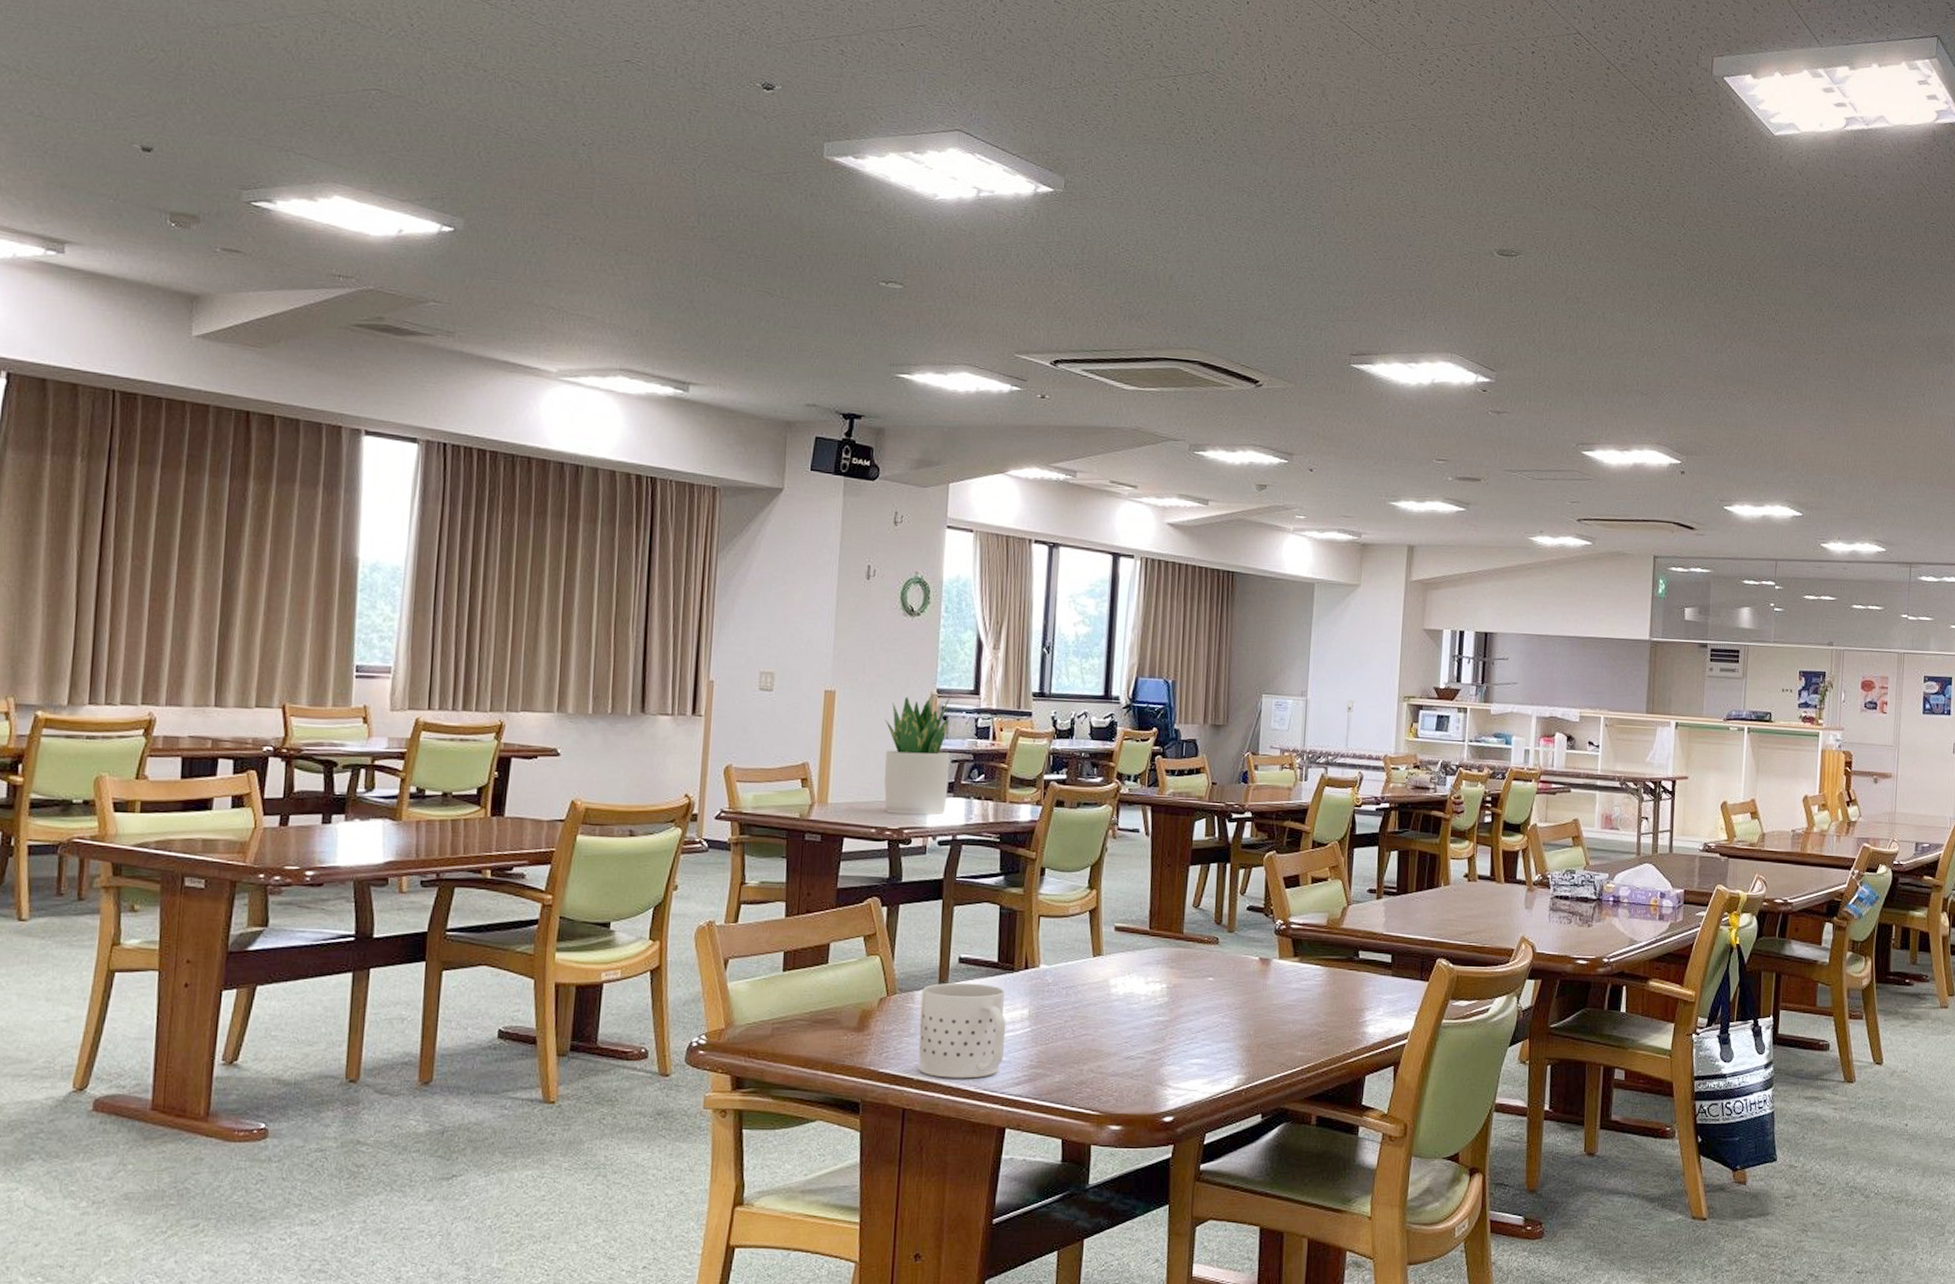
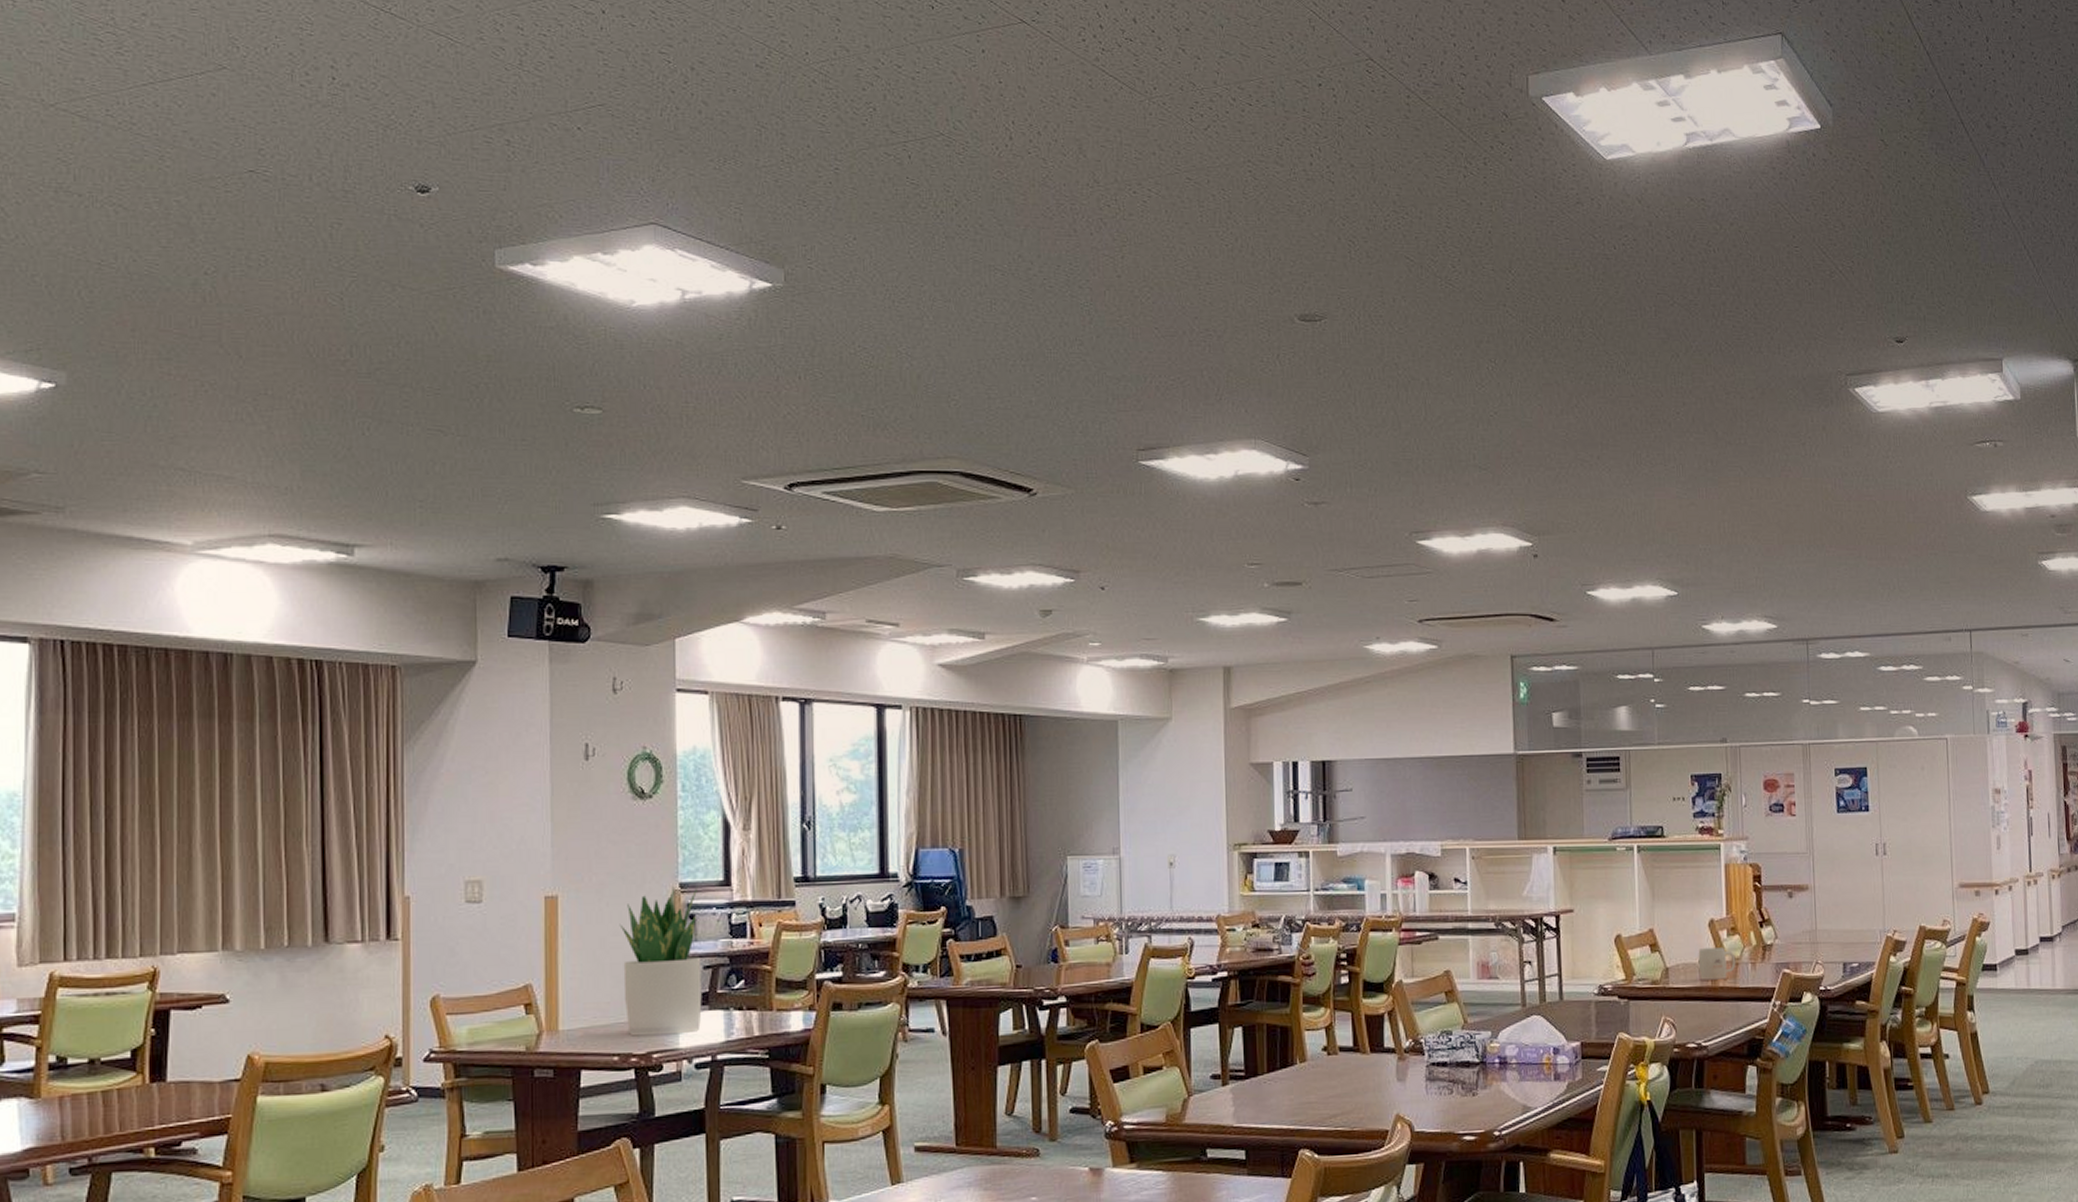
mug: none [1791,819,1824,848] -> present [1698,947,1736,980]

